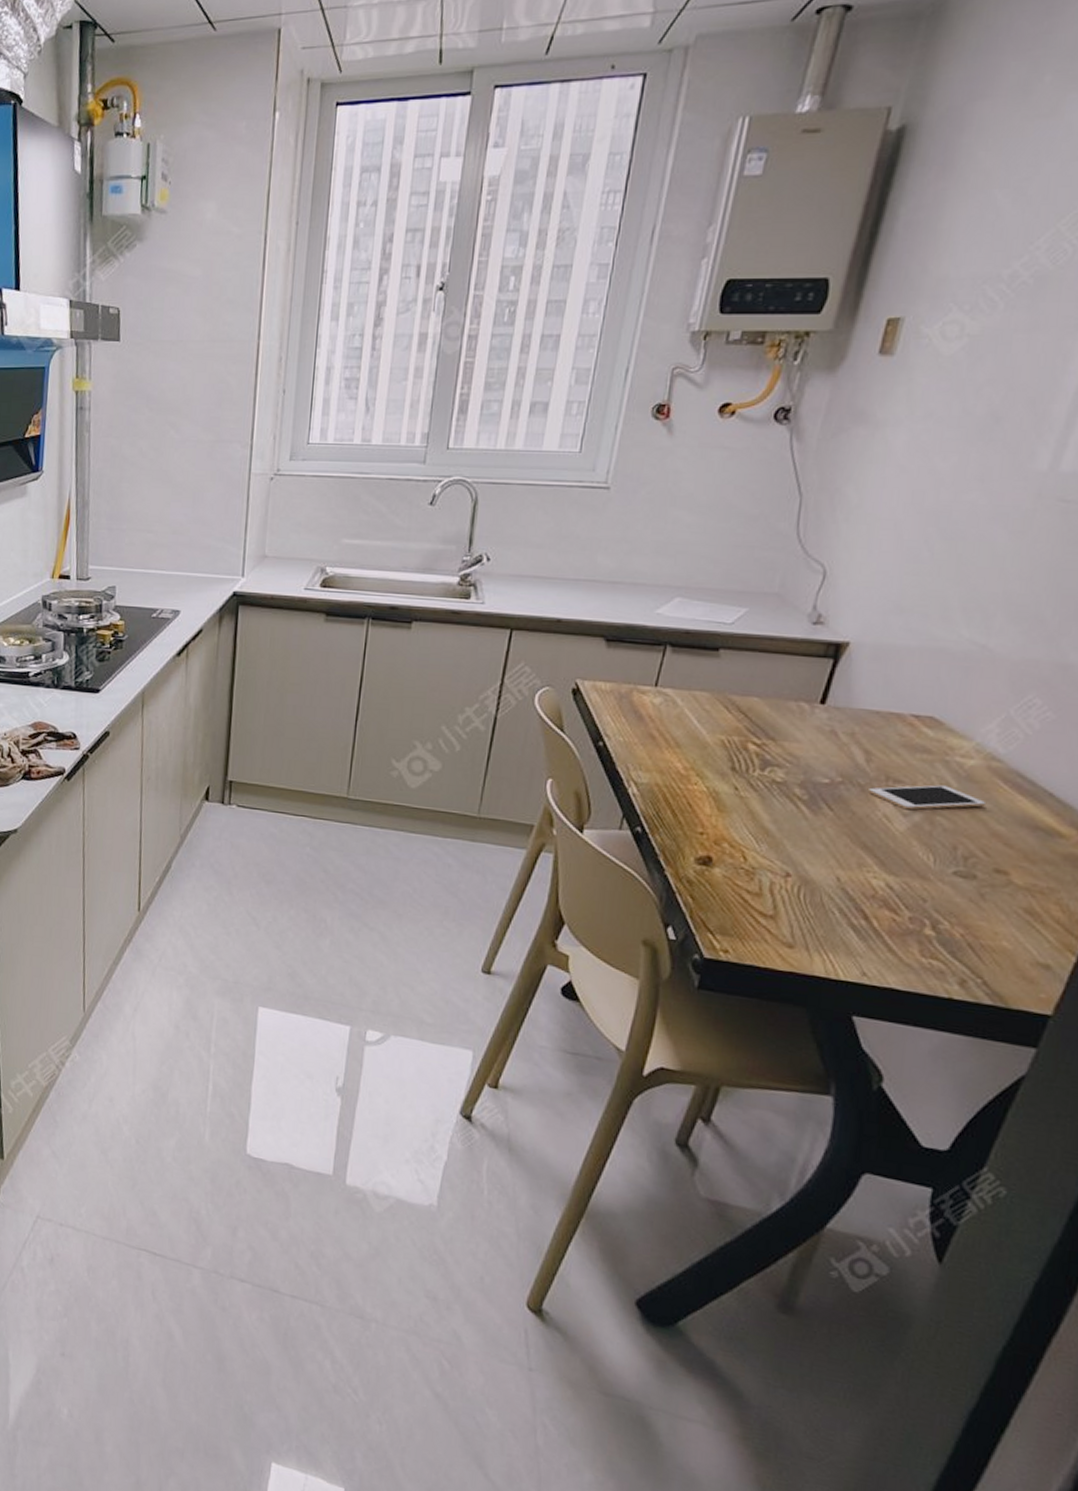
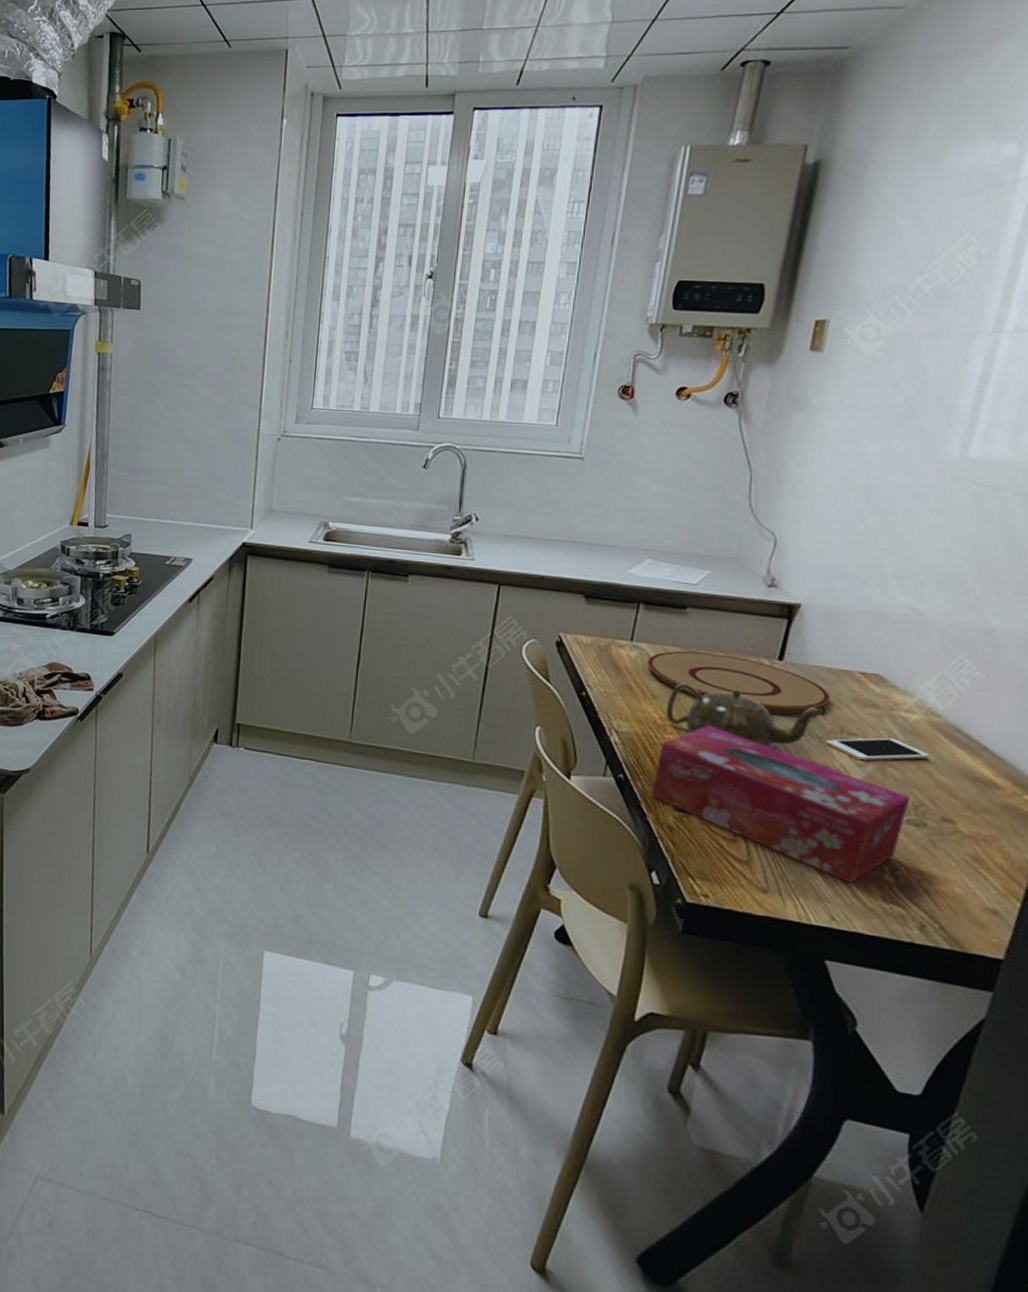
tissue box: none [671,775,961,939] -> present [652,725,911,884]
plate: none [672,696,877,762] -> present [647,651,830,714]
teapot: none [690,730,869,797] -> present [666,683,824,747]

